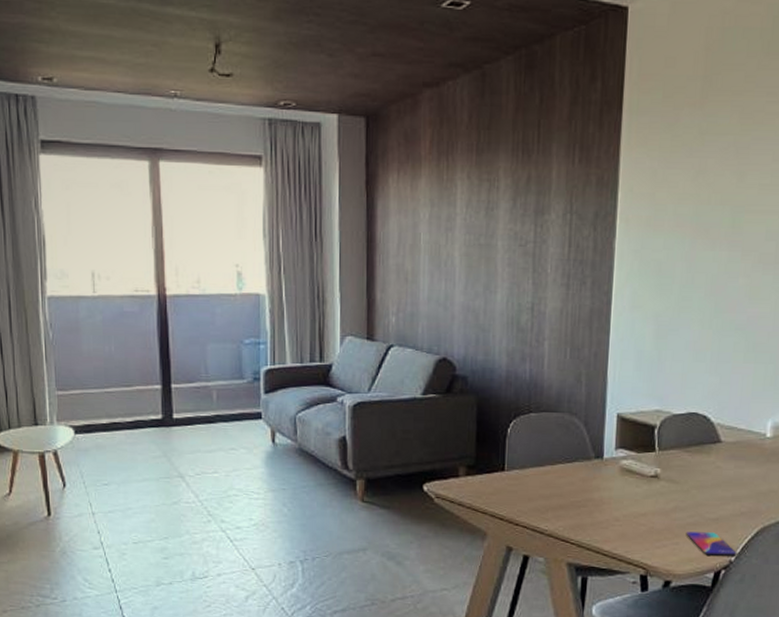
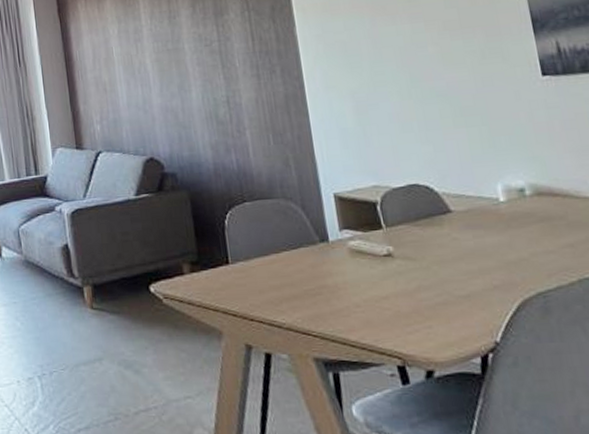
smartphone: present [685,532,737,556] -> none [437,311,502,338]

